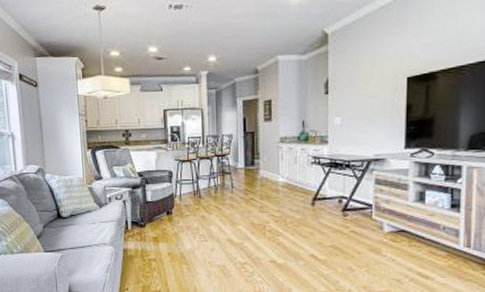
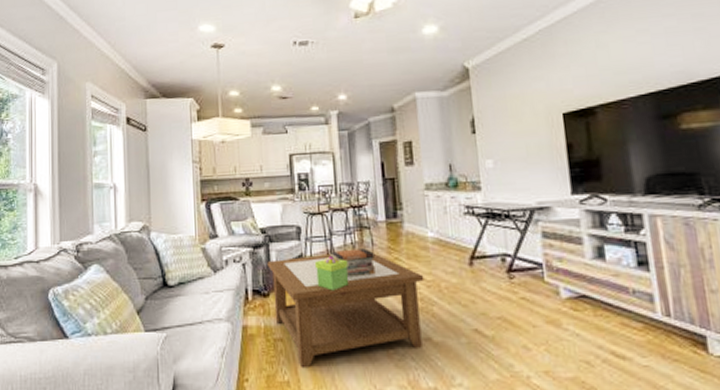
coffee table: none [144,194,273,281] -> present [267,253,424,369]
decorative box: none [183,196,211,223] -> present [314,256,348,291]
book stack: none [196,190,233,213] -> present [330,248,376,278]

